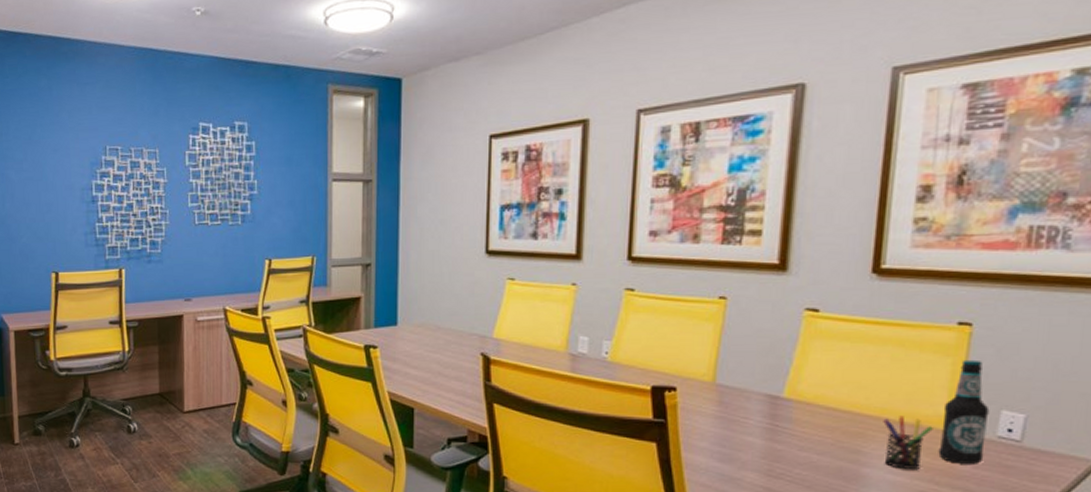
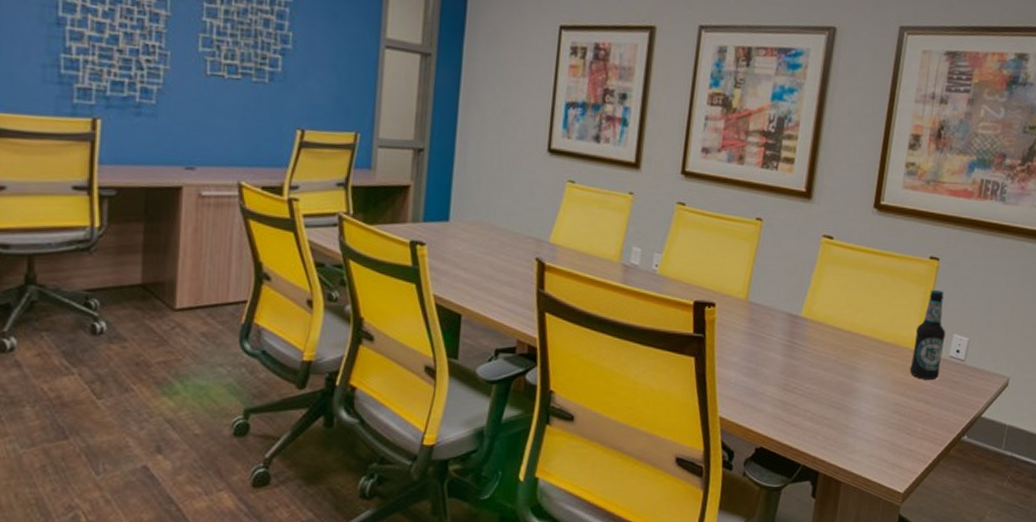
pen holder: present [883,415,933,469] -> none [871,336,908,384]

